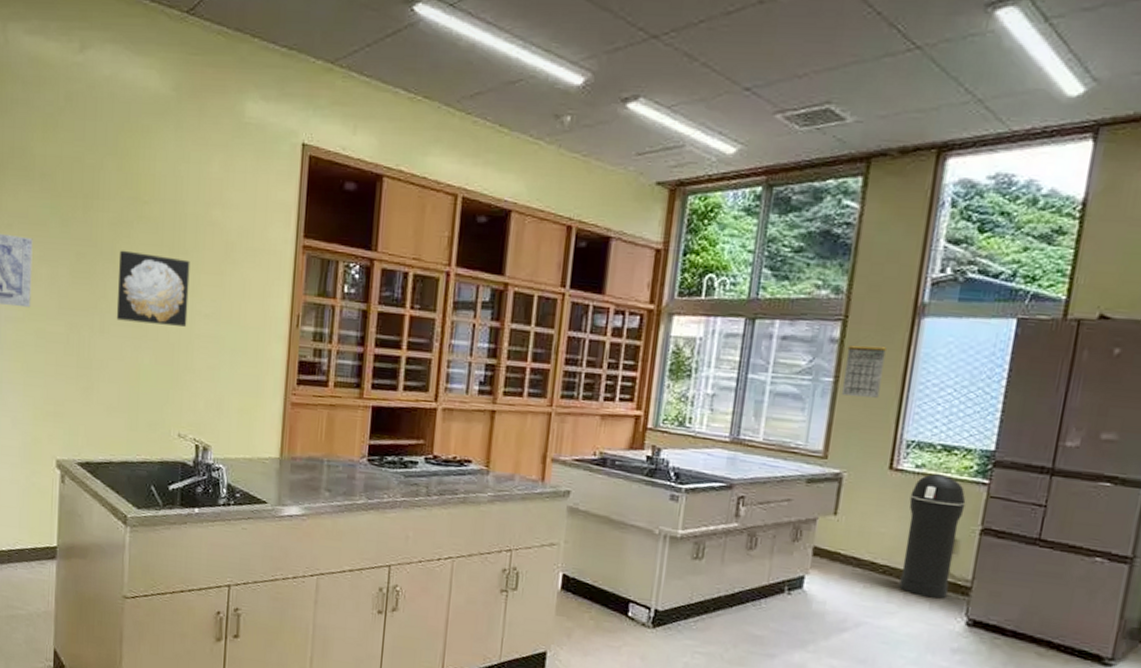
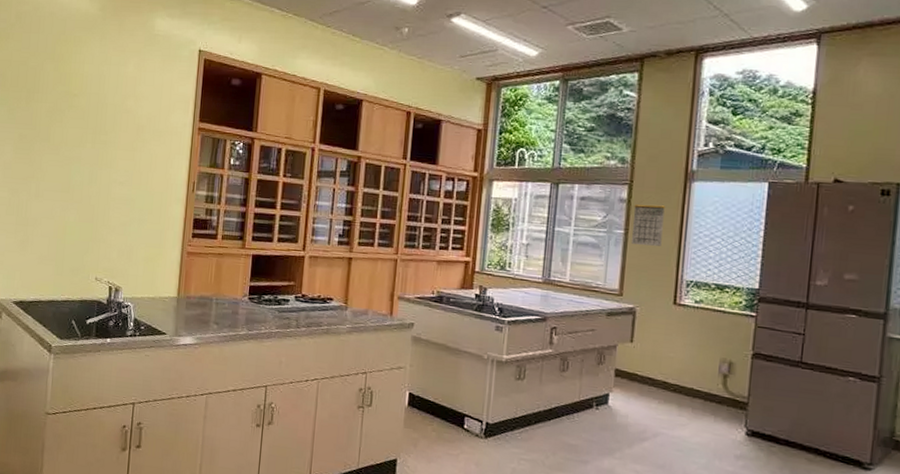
wall art: present [116,250,190,327] -> none [49,132,109,192]
trash can: present [899,474,966,599] -> none [688,308,738,413]

